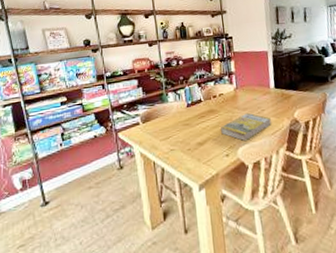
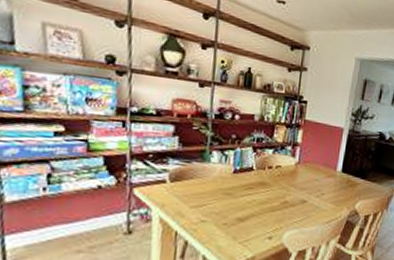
book: present [221,112,272,142] -> none [269,193,331,226]

